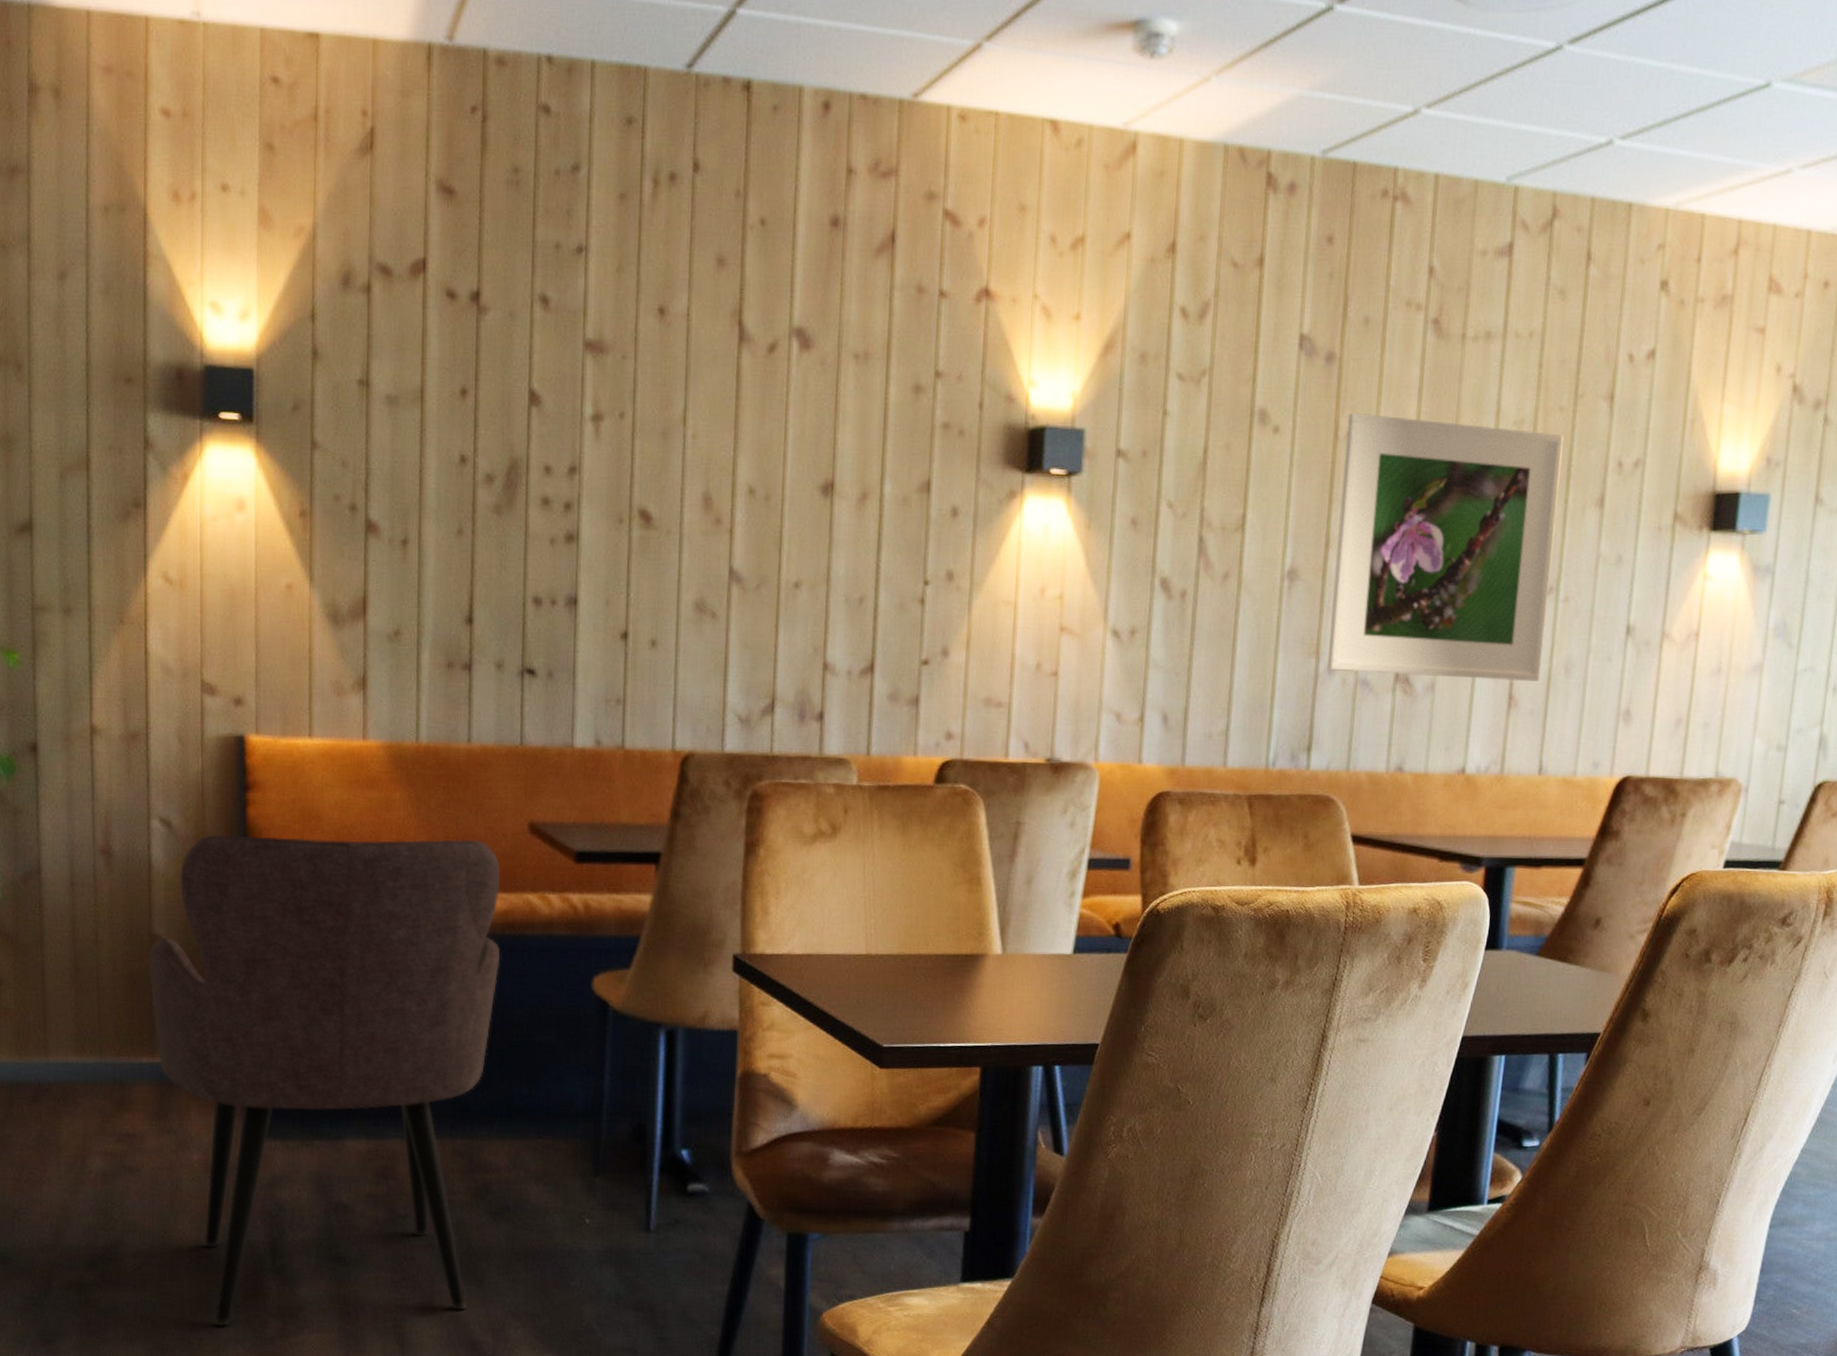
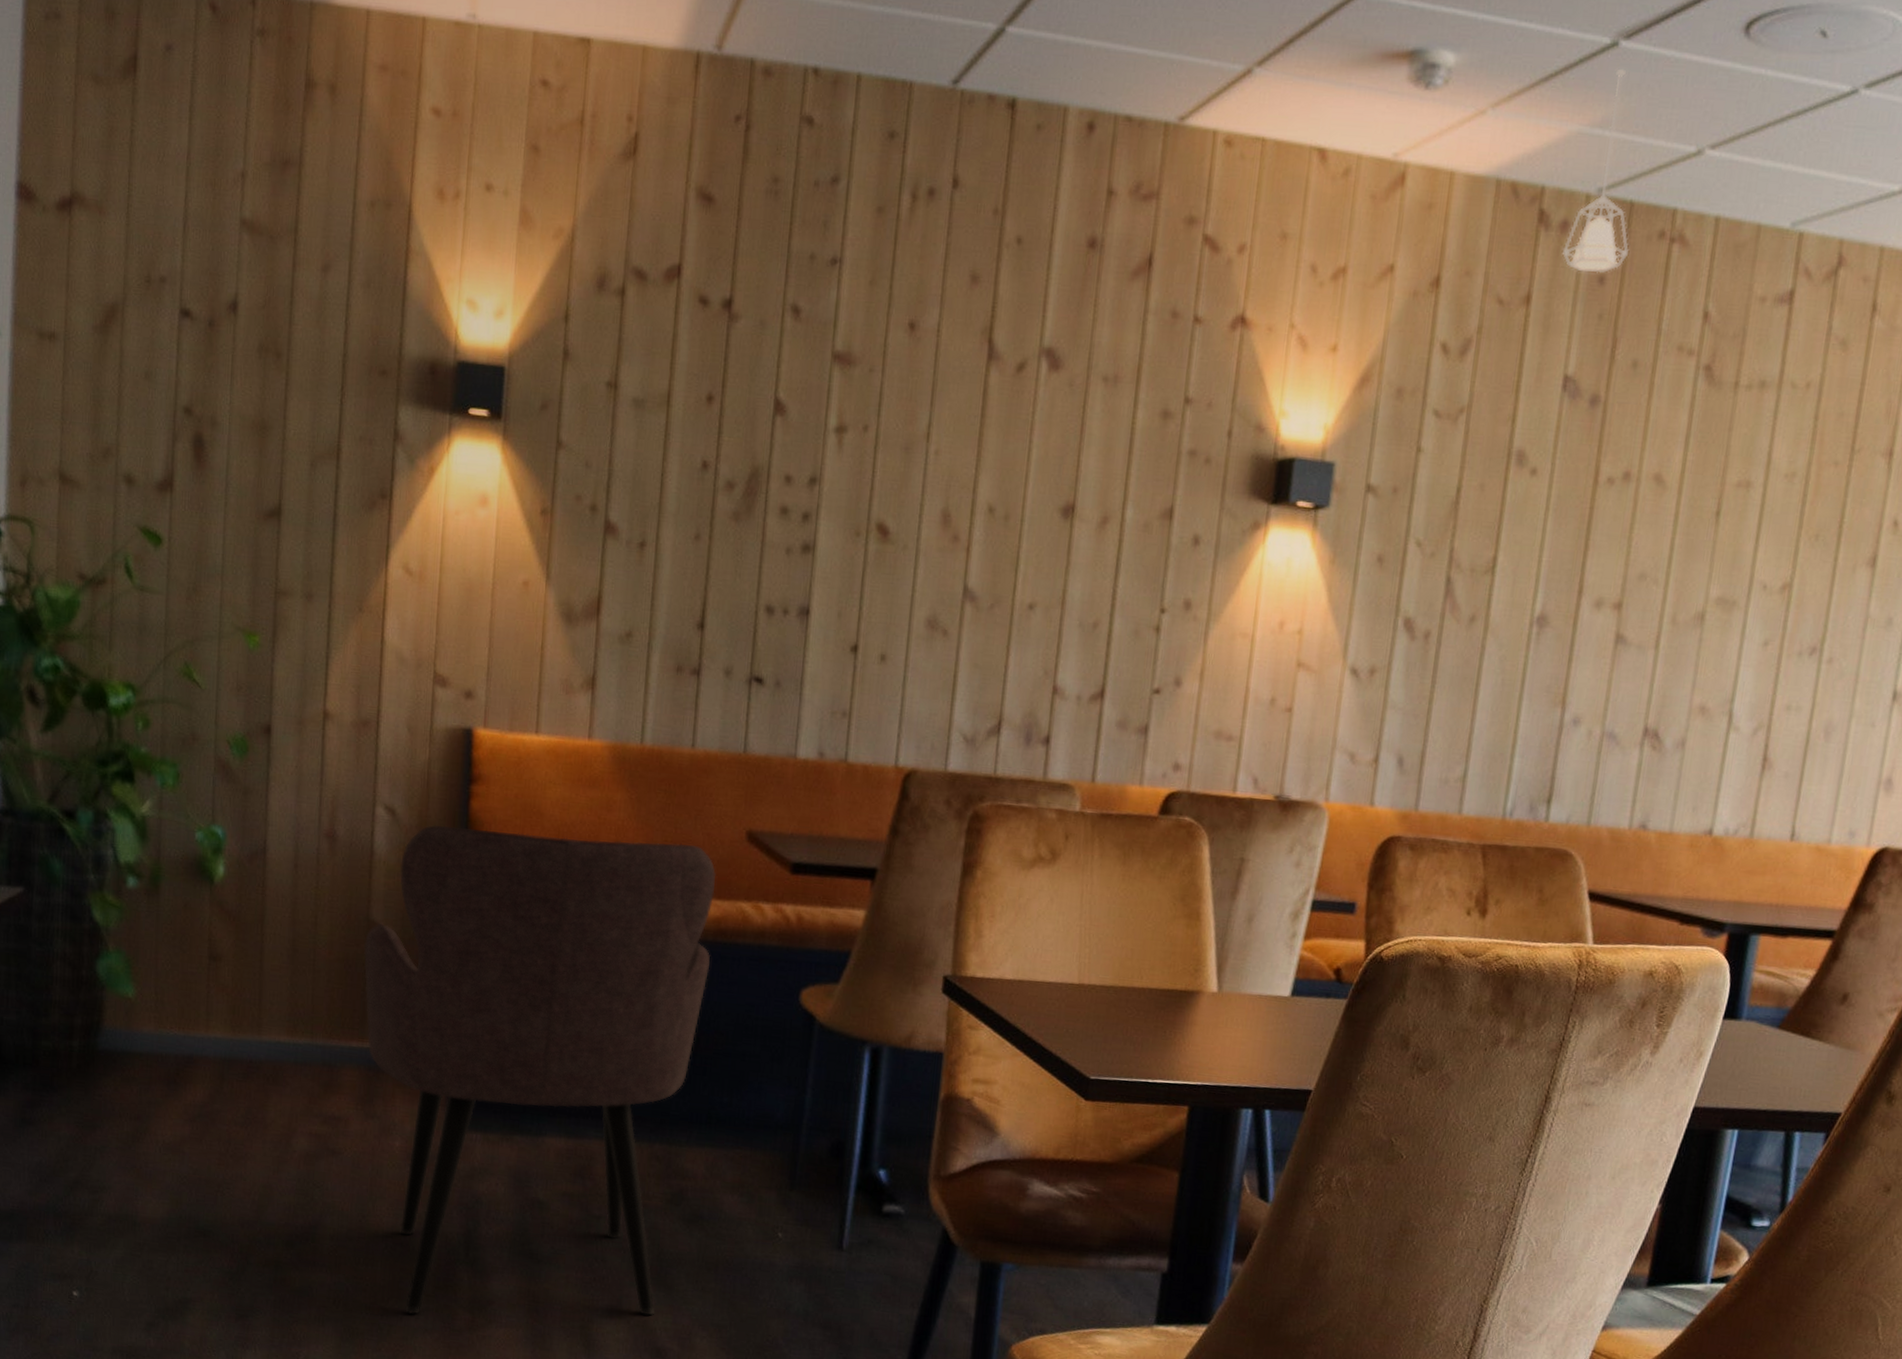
pendant lamp: none [1290,32,1355,233] -> present [1561,68,1630,274]
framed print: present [1327,413,1564,682] -> none [1573,458,1837,744]

